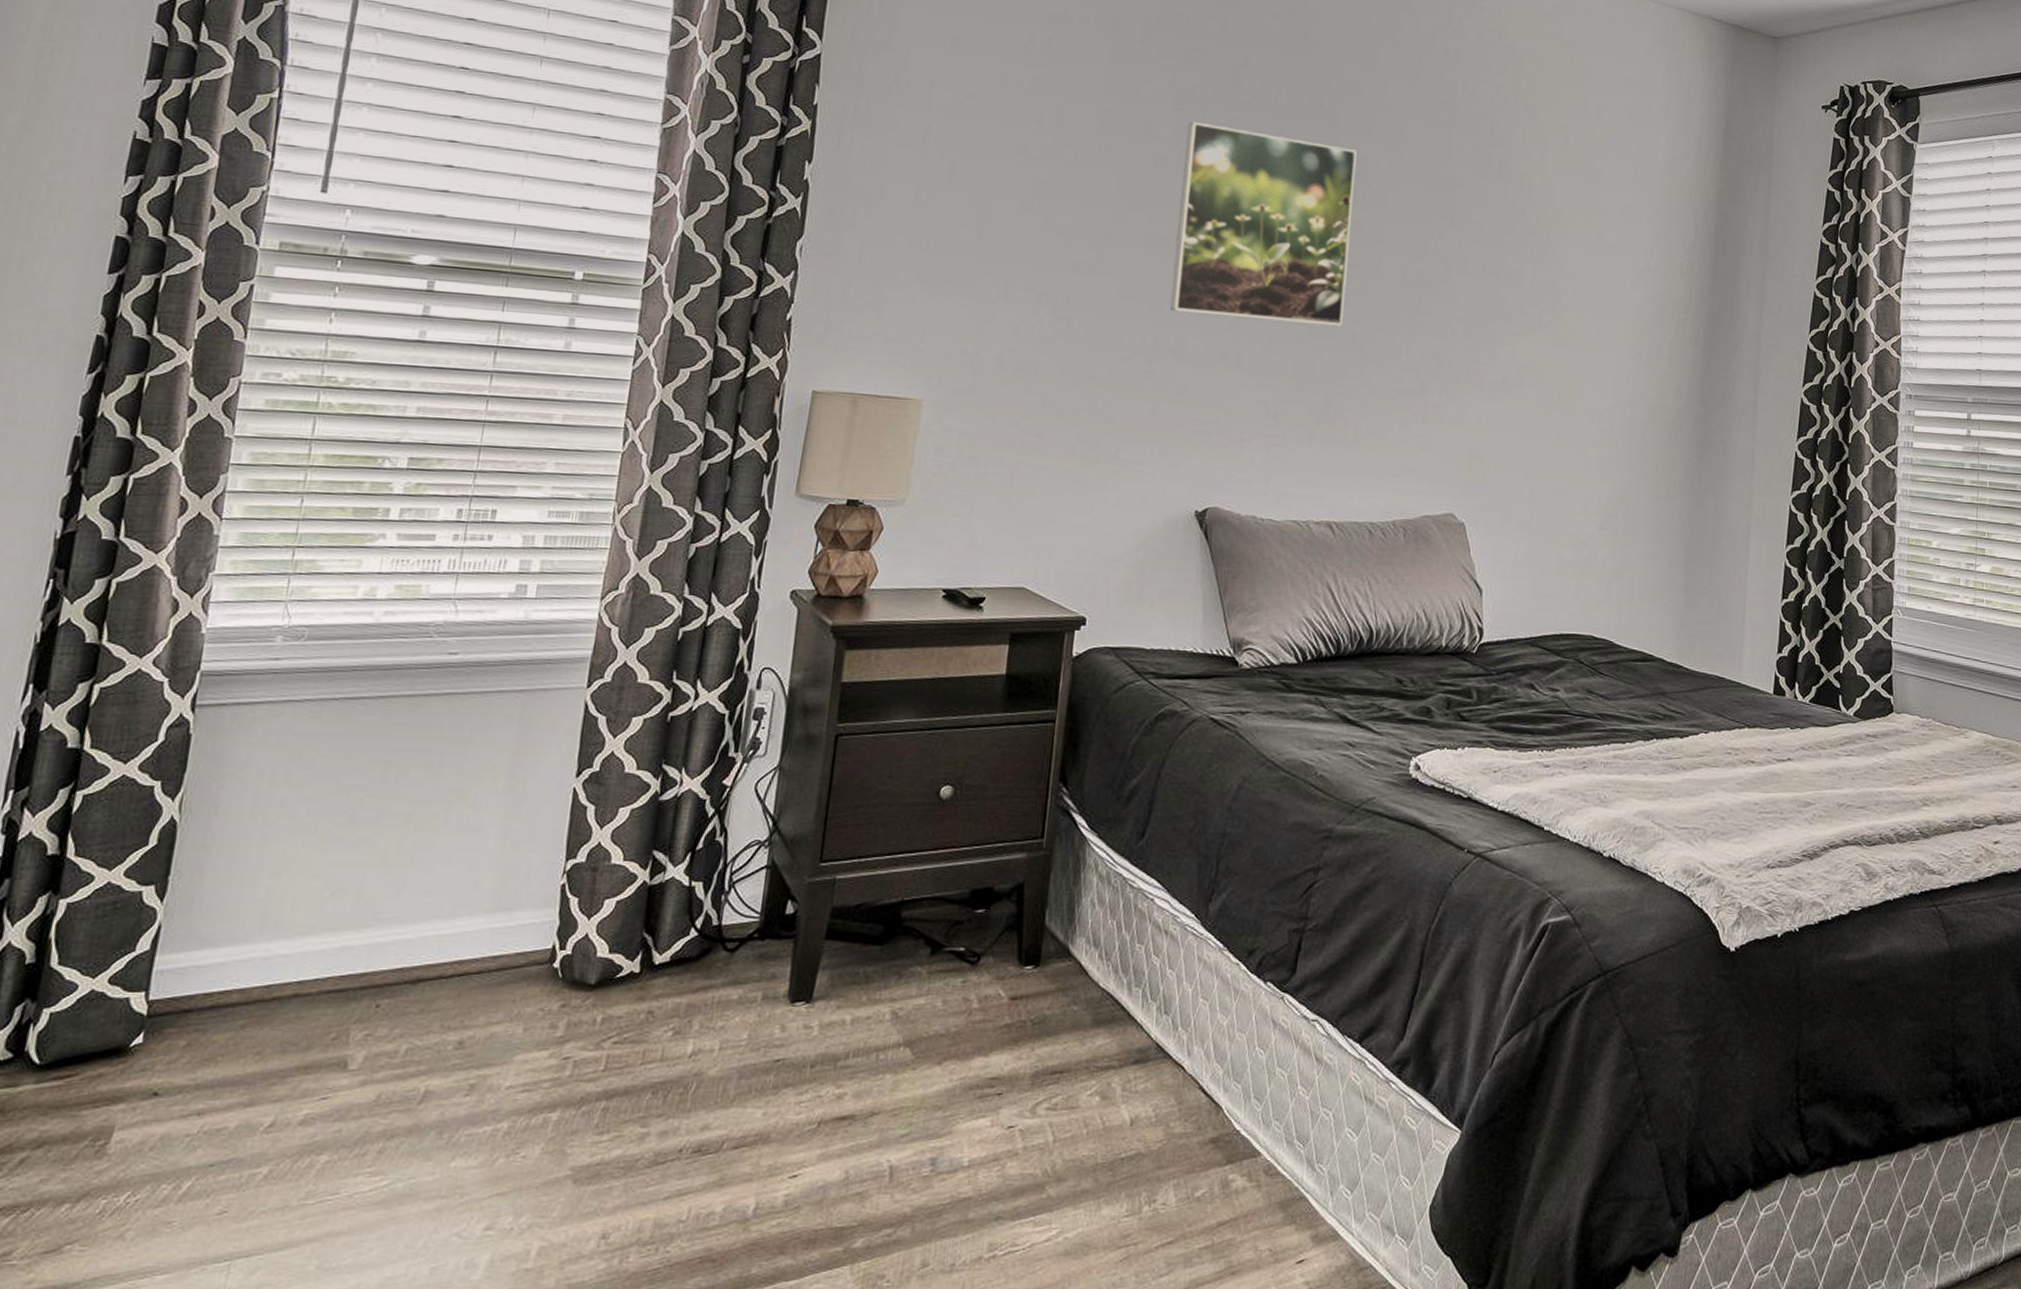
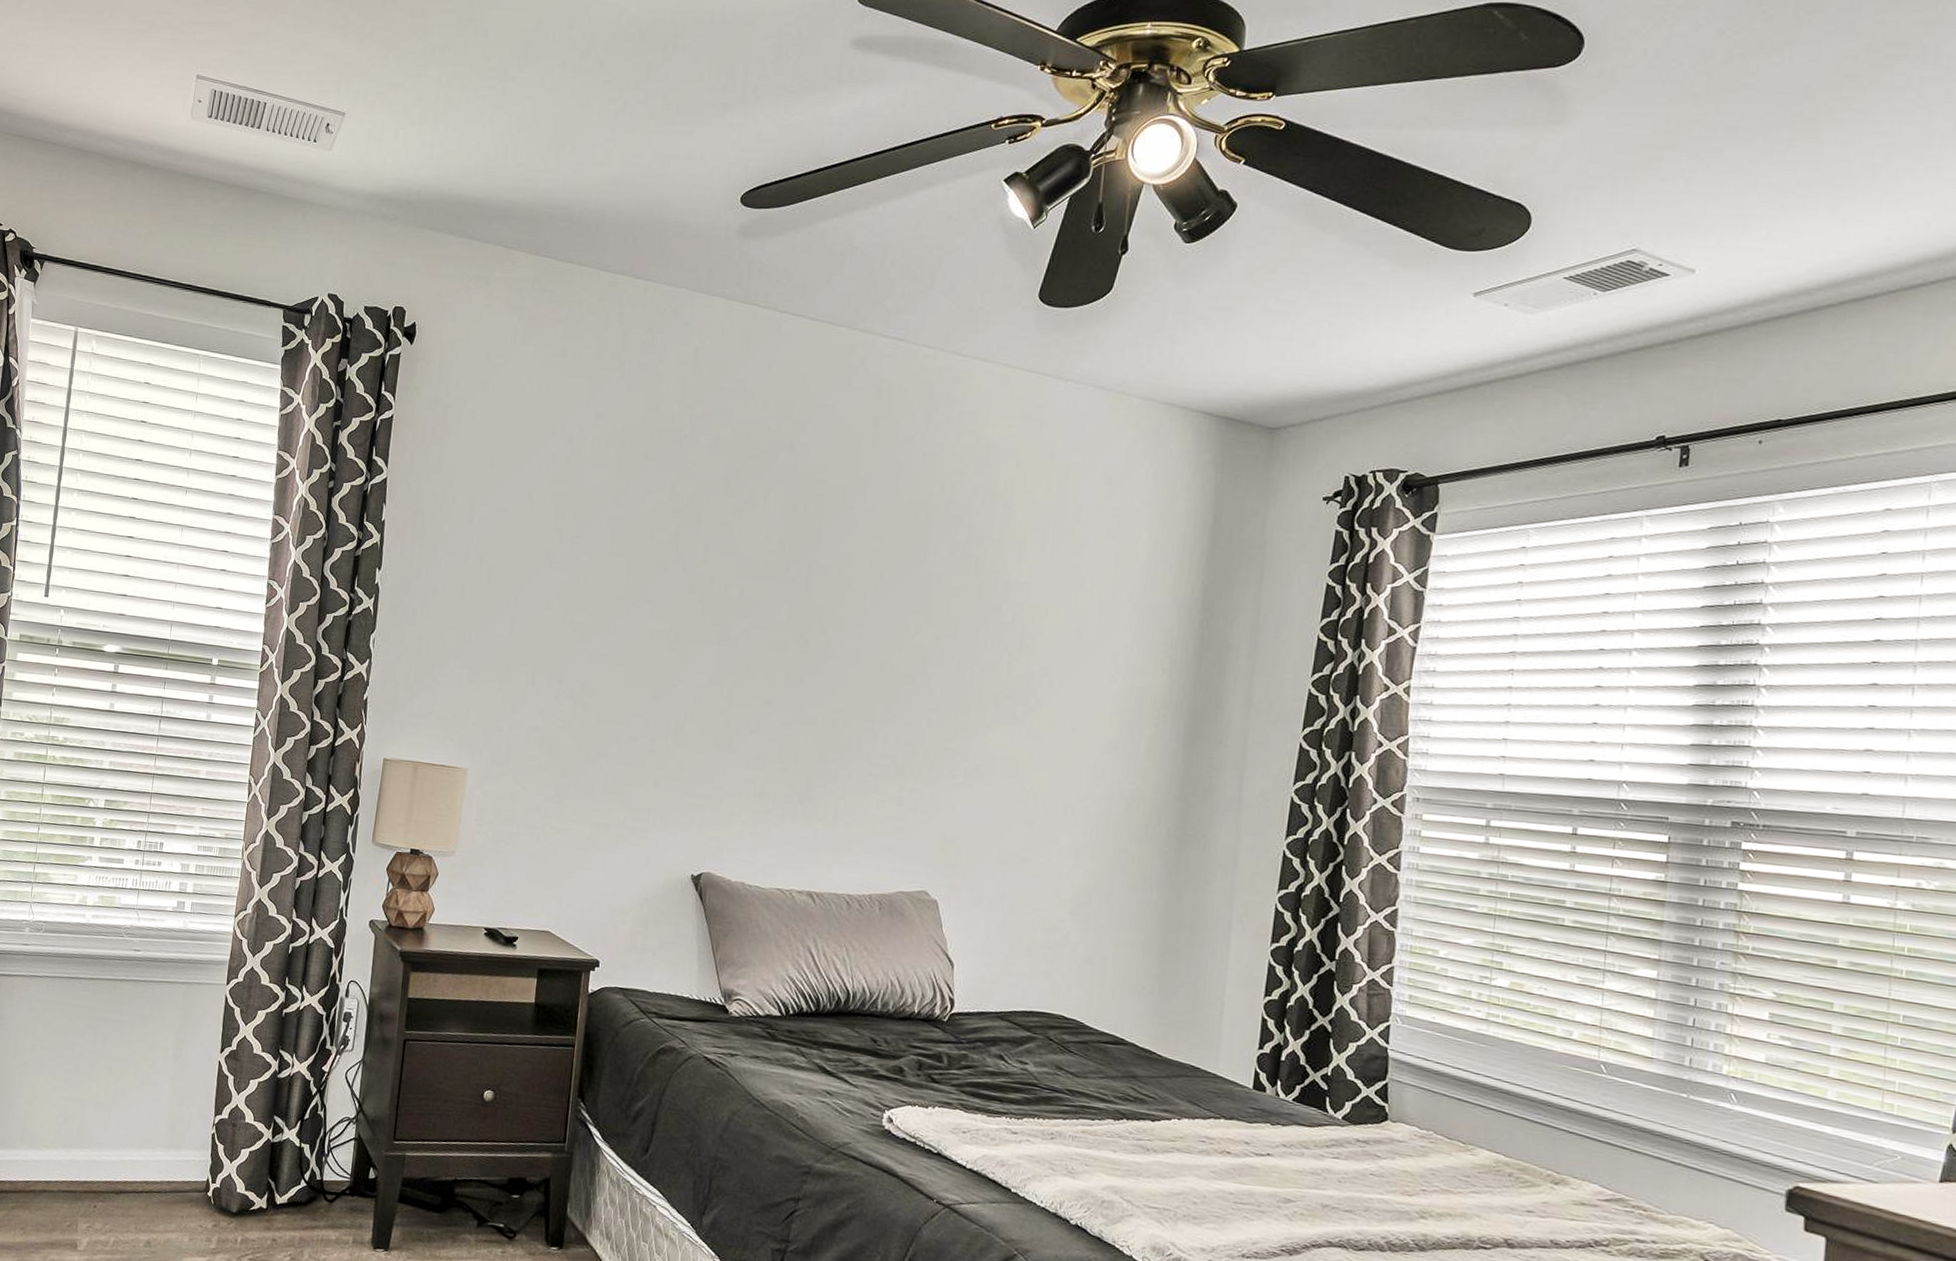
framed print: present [1170,121,1357,326] -> none [670,527,839,714]

